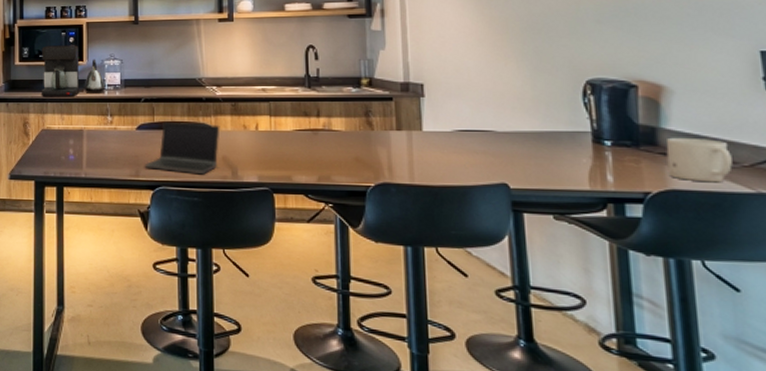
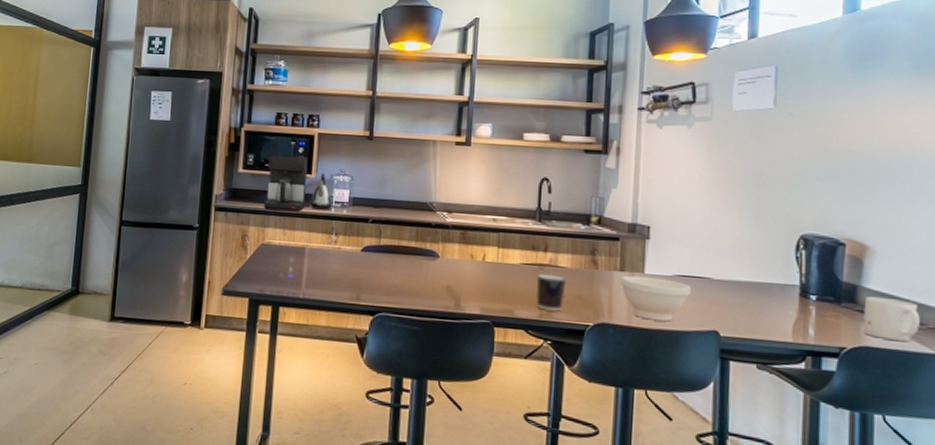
laptop computer: present [144,121,220,175] -> none [366,245,447,303]
mug: none [311,138,343,174] -> present [536,273,566,312]
bowl: none [398,134,475,177] -> present [620,275,692,322]

